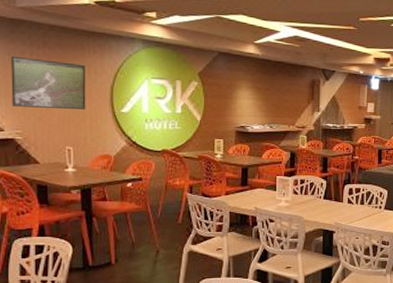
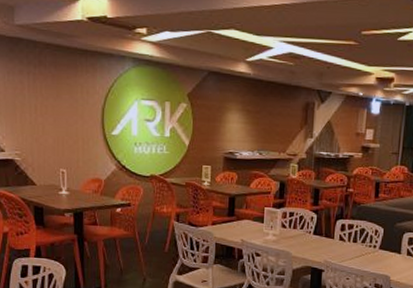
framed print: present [11,55,86,110] -> none [10,75,79,132]

